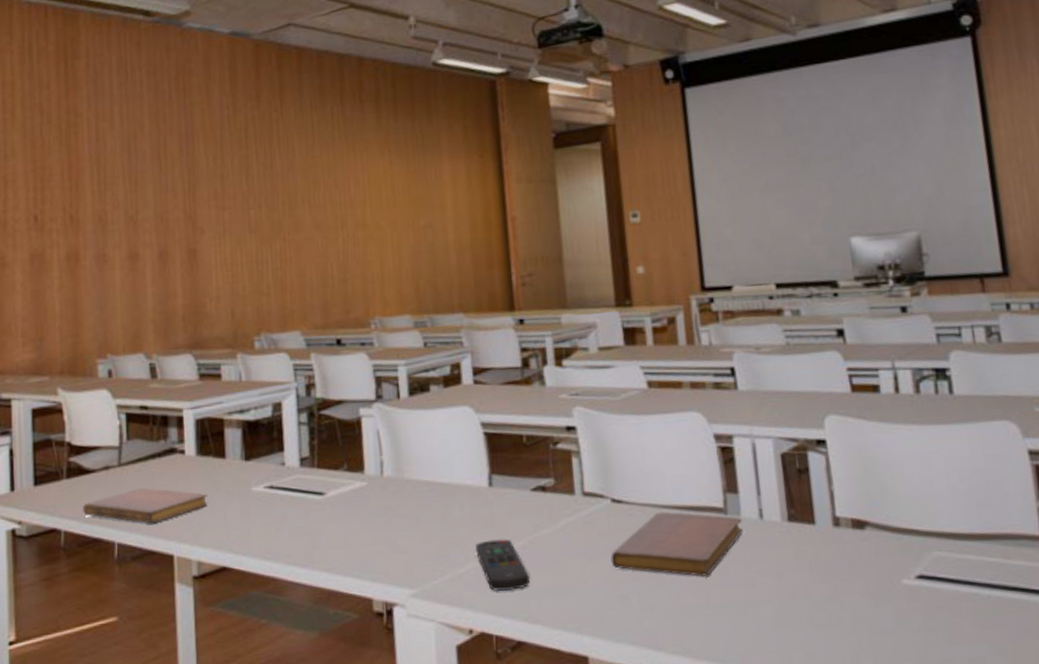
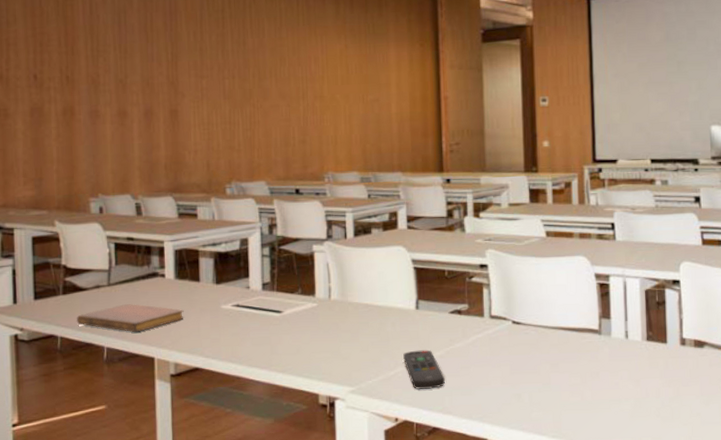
notebook: present [610,511,743,577] -> none [509,331,612,381]

